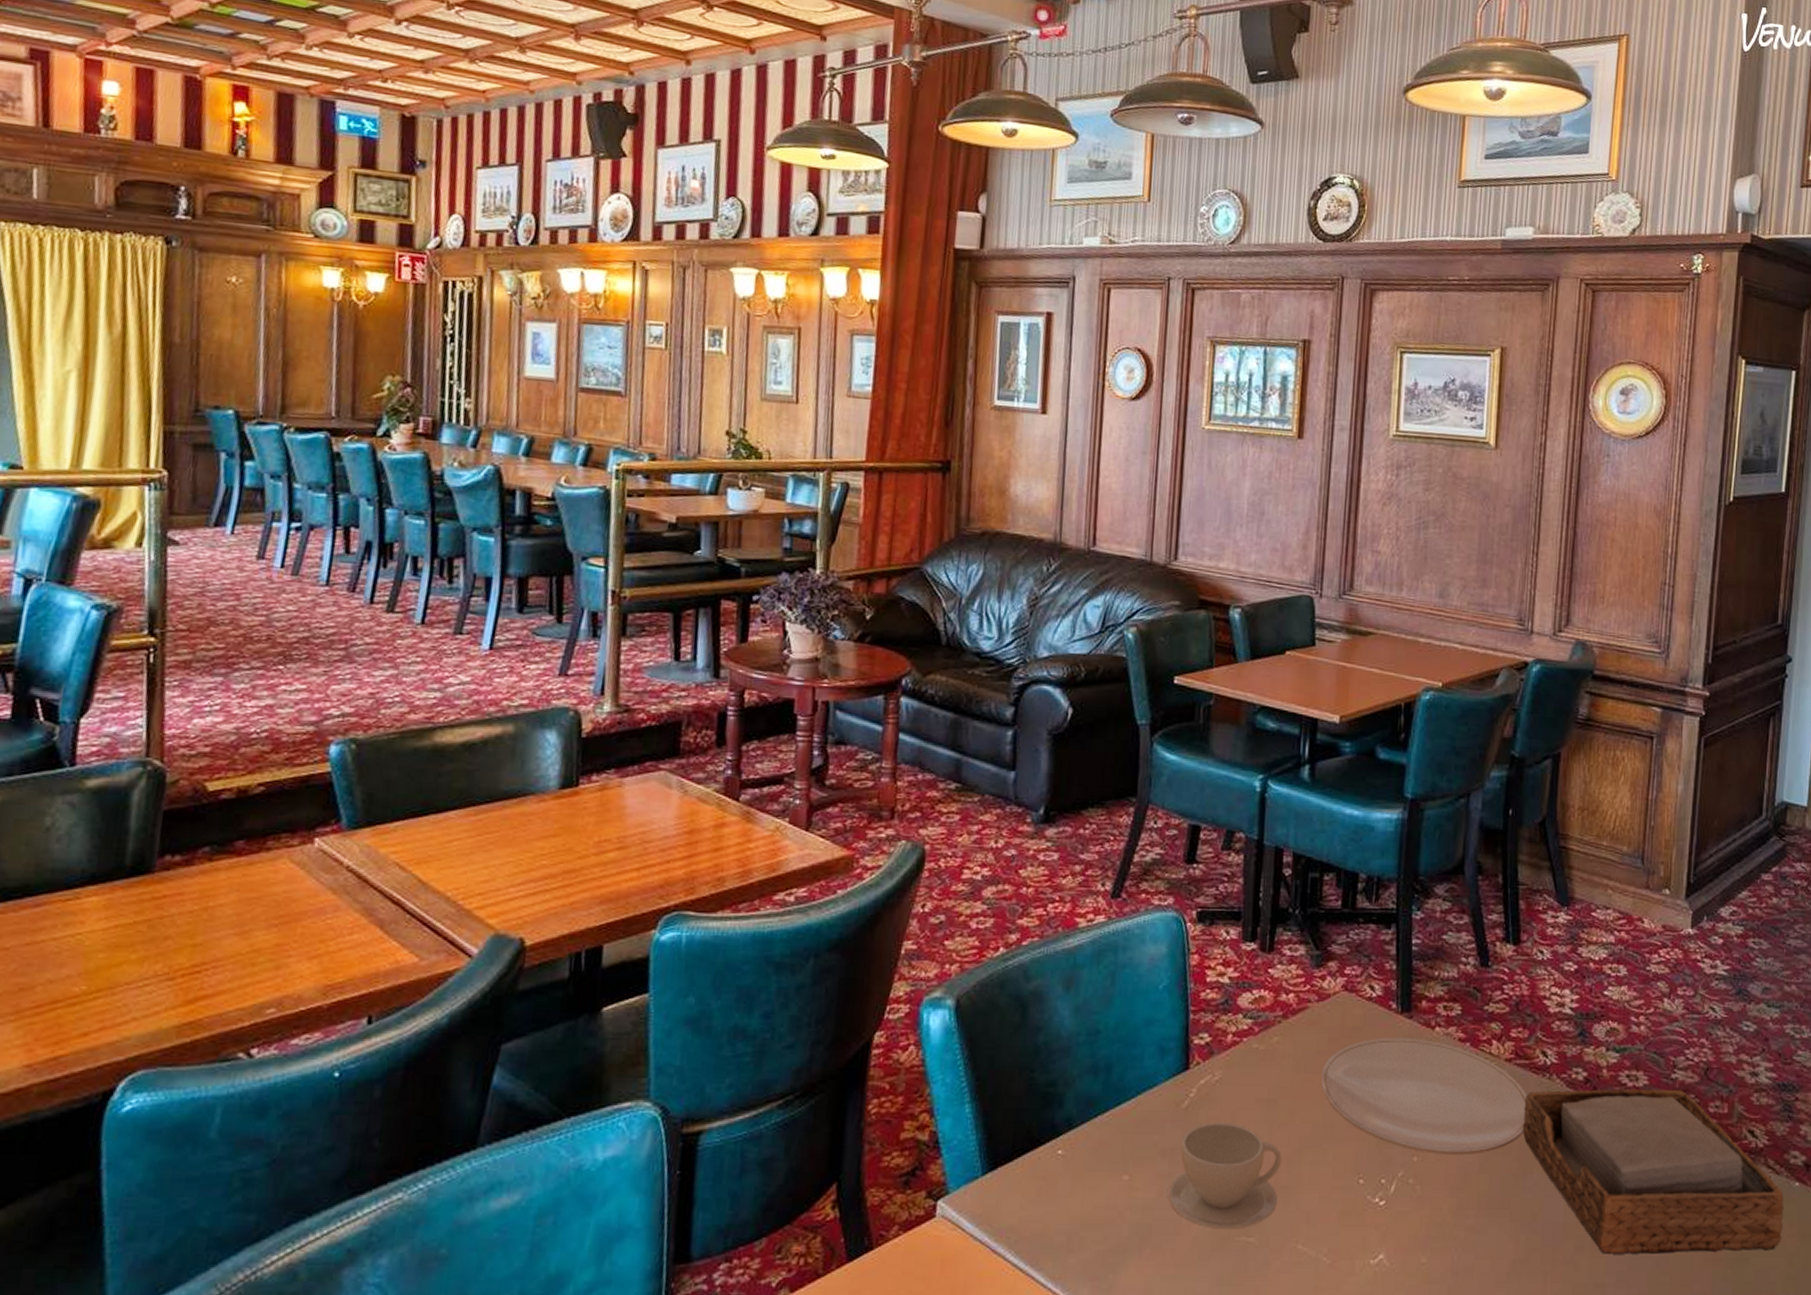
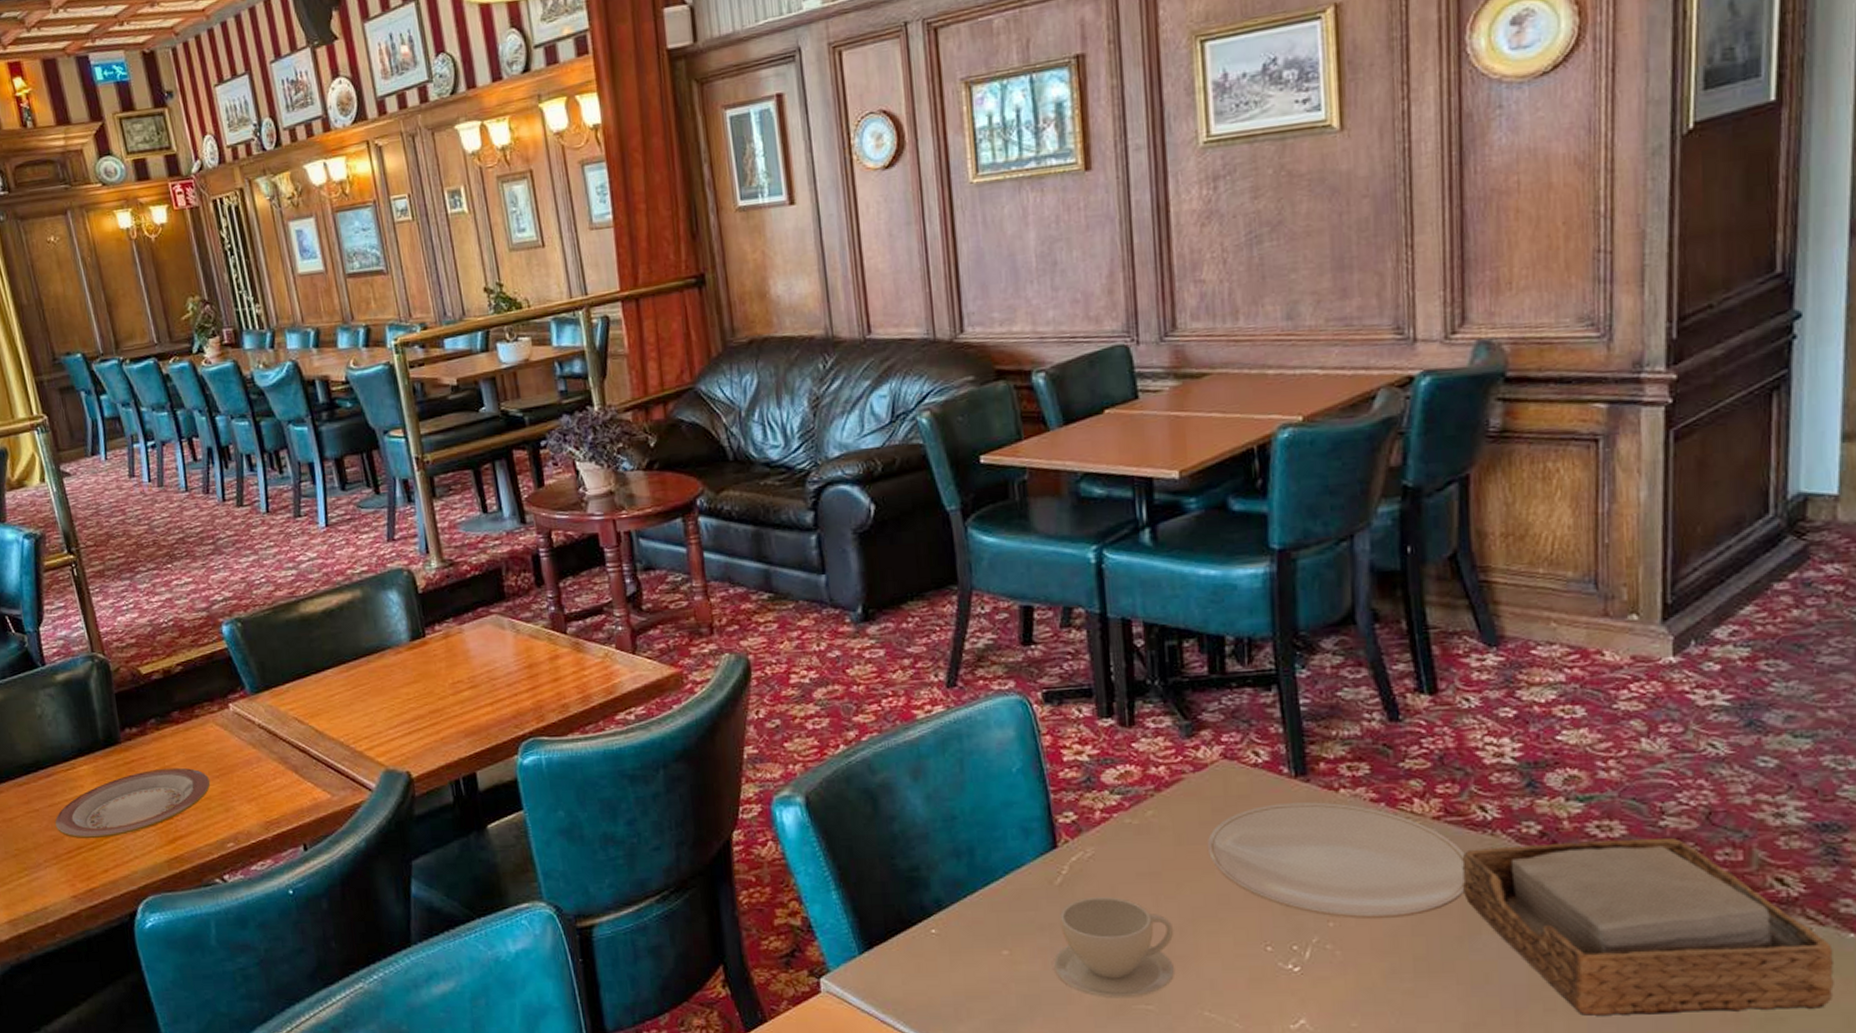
plate: none [26,909,265,992] -> present [54,767,211,839]

